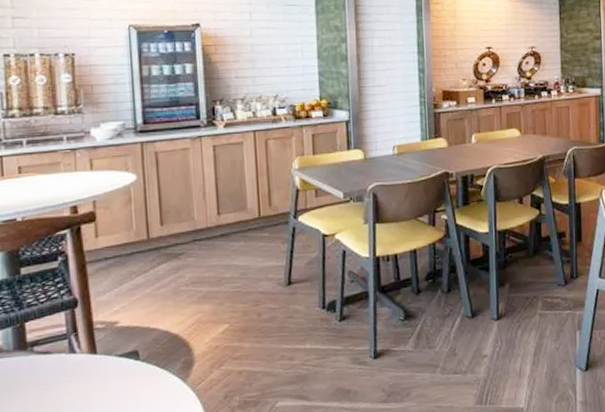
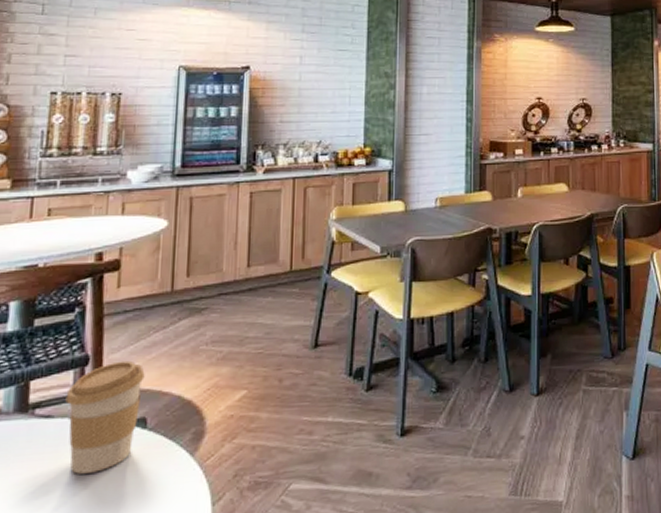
coffee cup: none [60,301,132,400] -> present [65,360,145,474]

